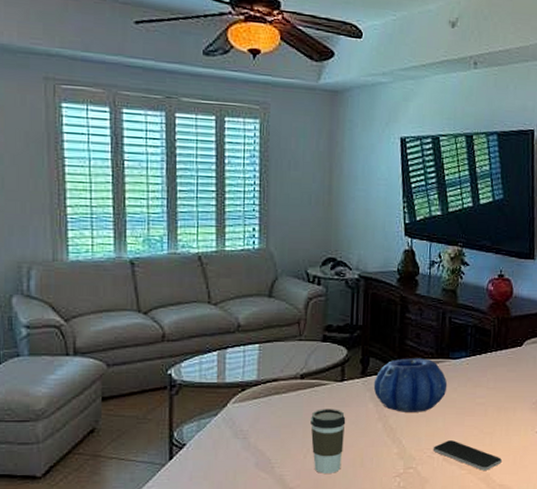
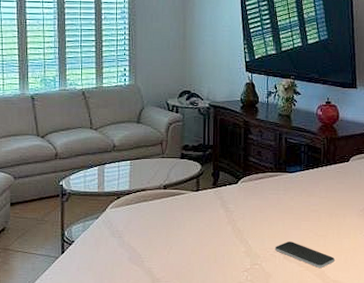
coffee cup: present [310,409,346,474] -> none [172,214,201,267]
decorative bowl: present [373,358,448,412] -> none [223,172,286,217]

